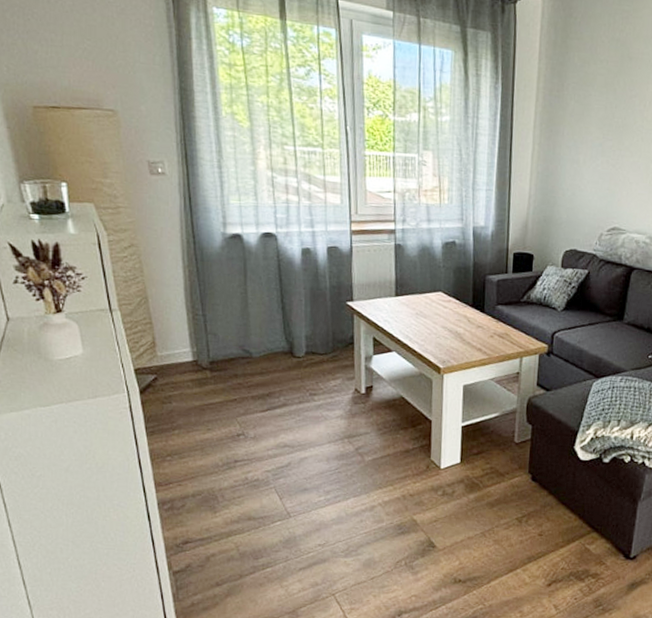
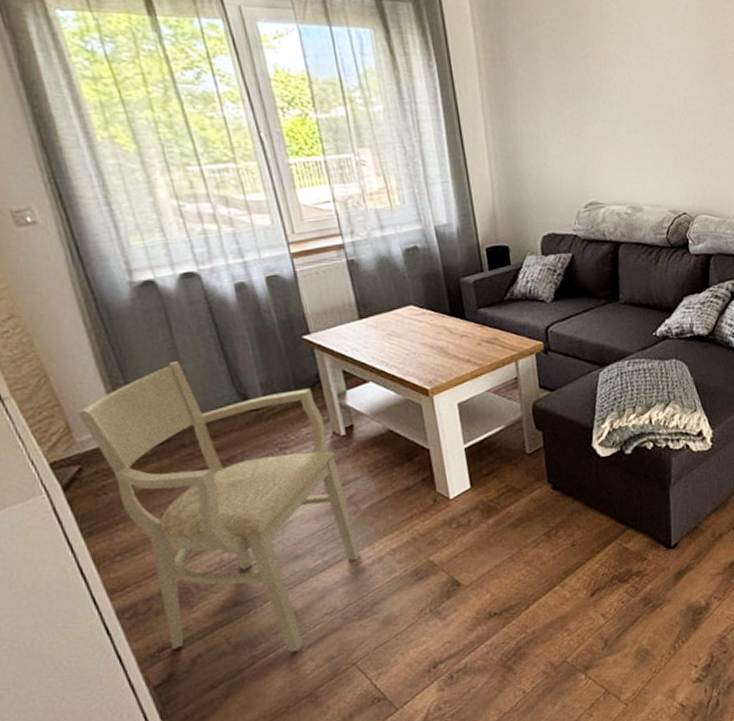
armchair: none [162,304,358,572] -> present [76,361,361,652]

